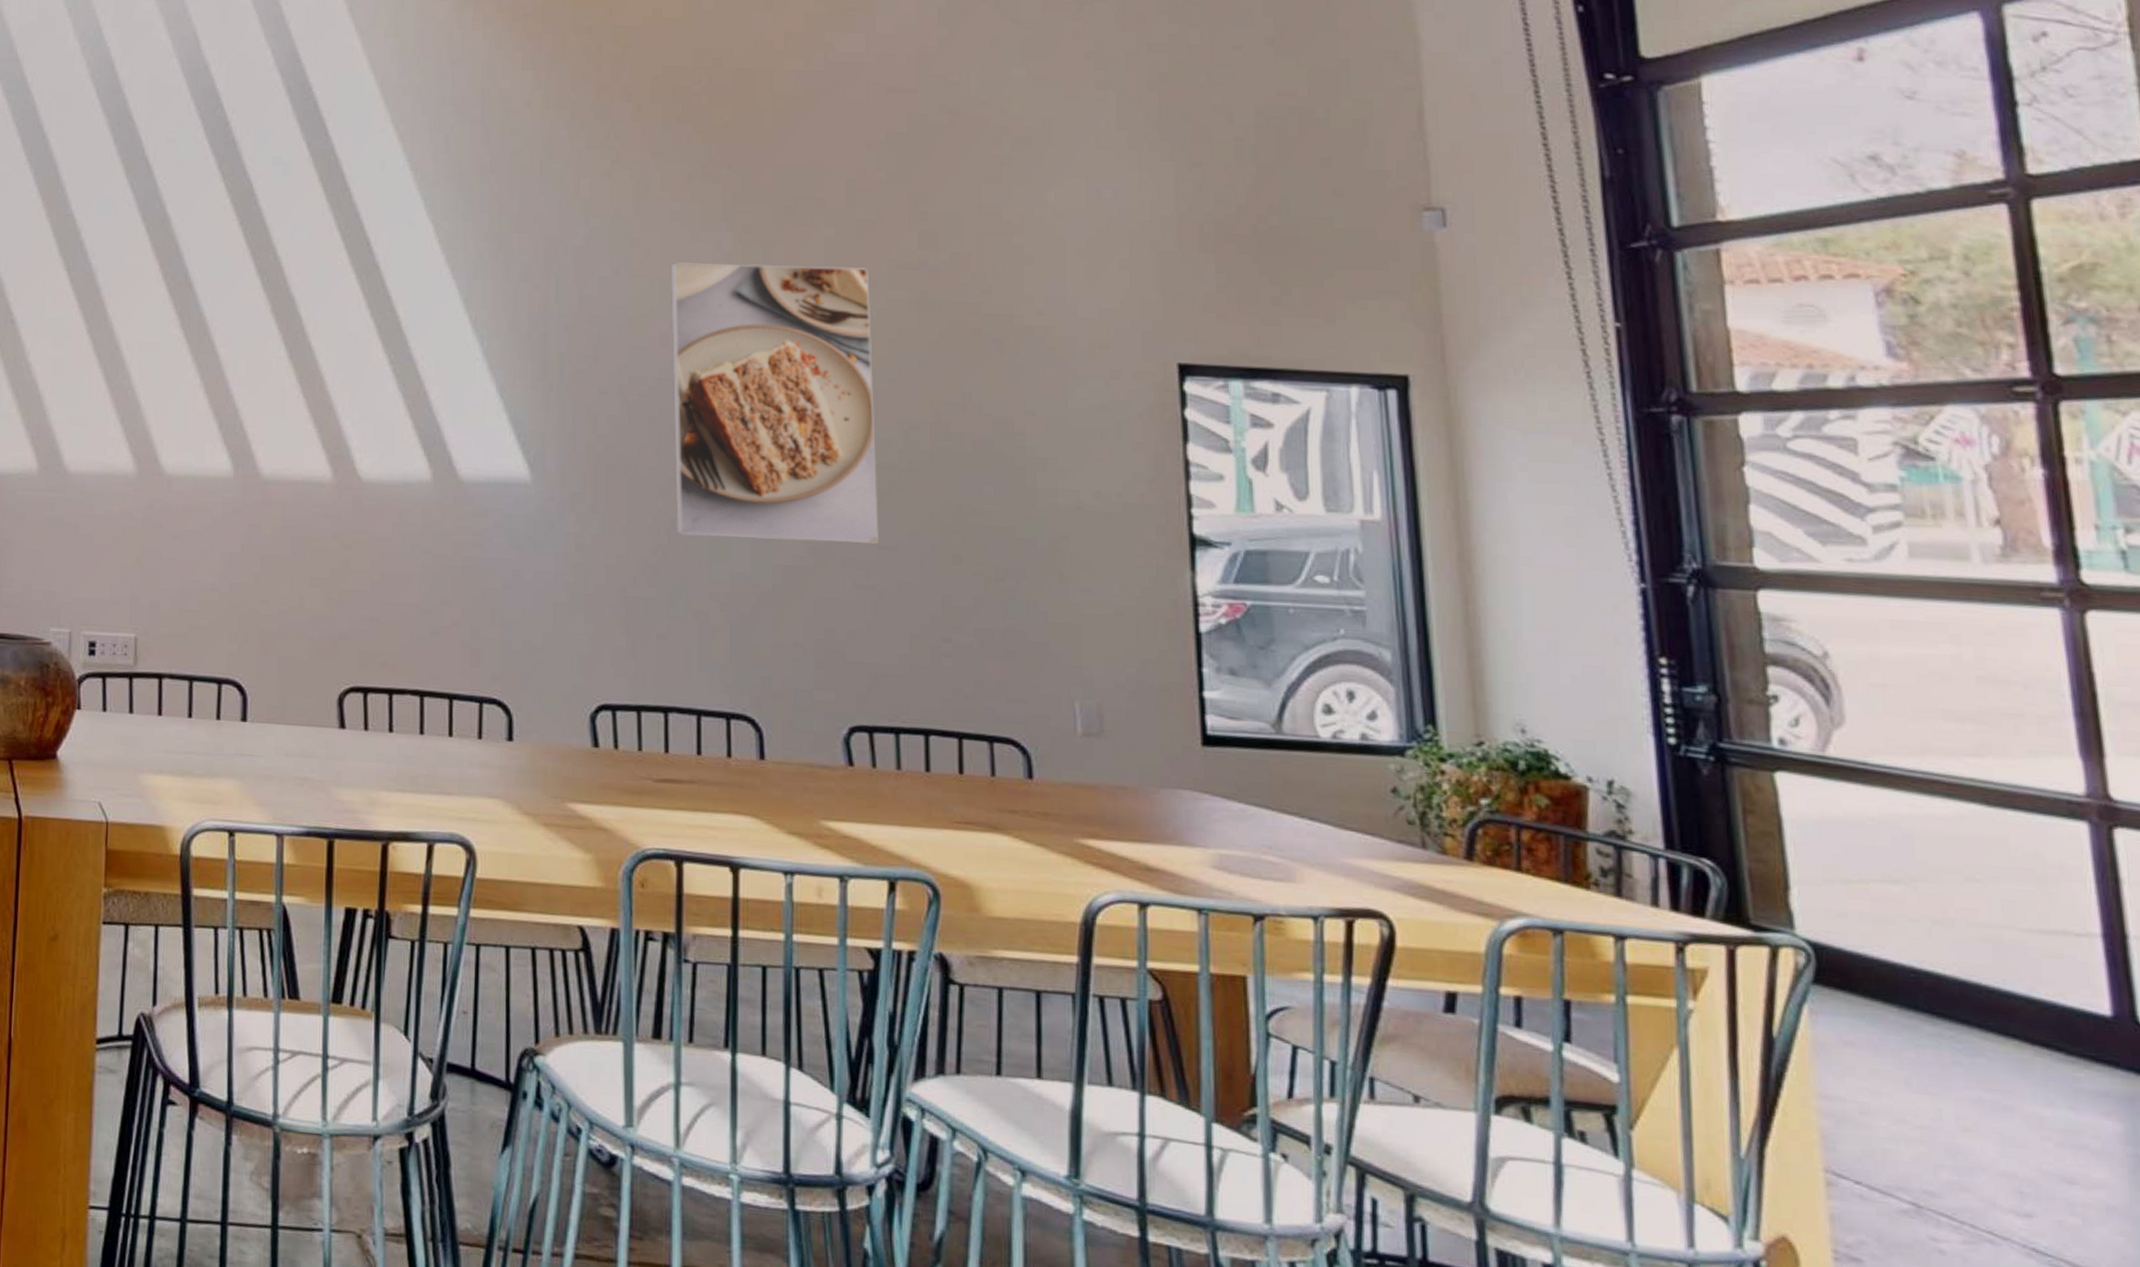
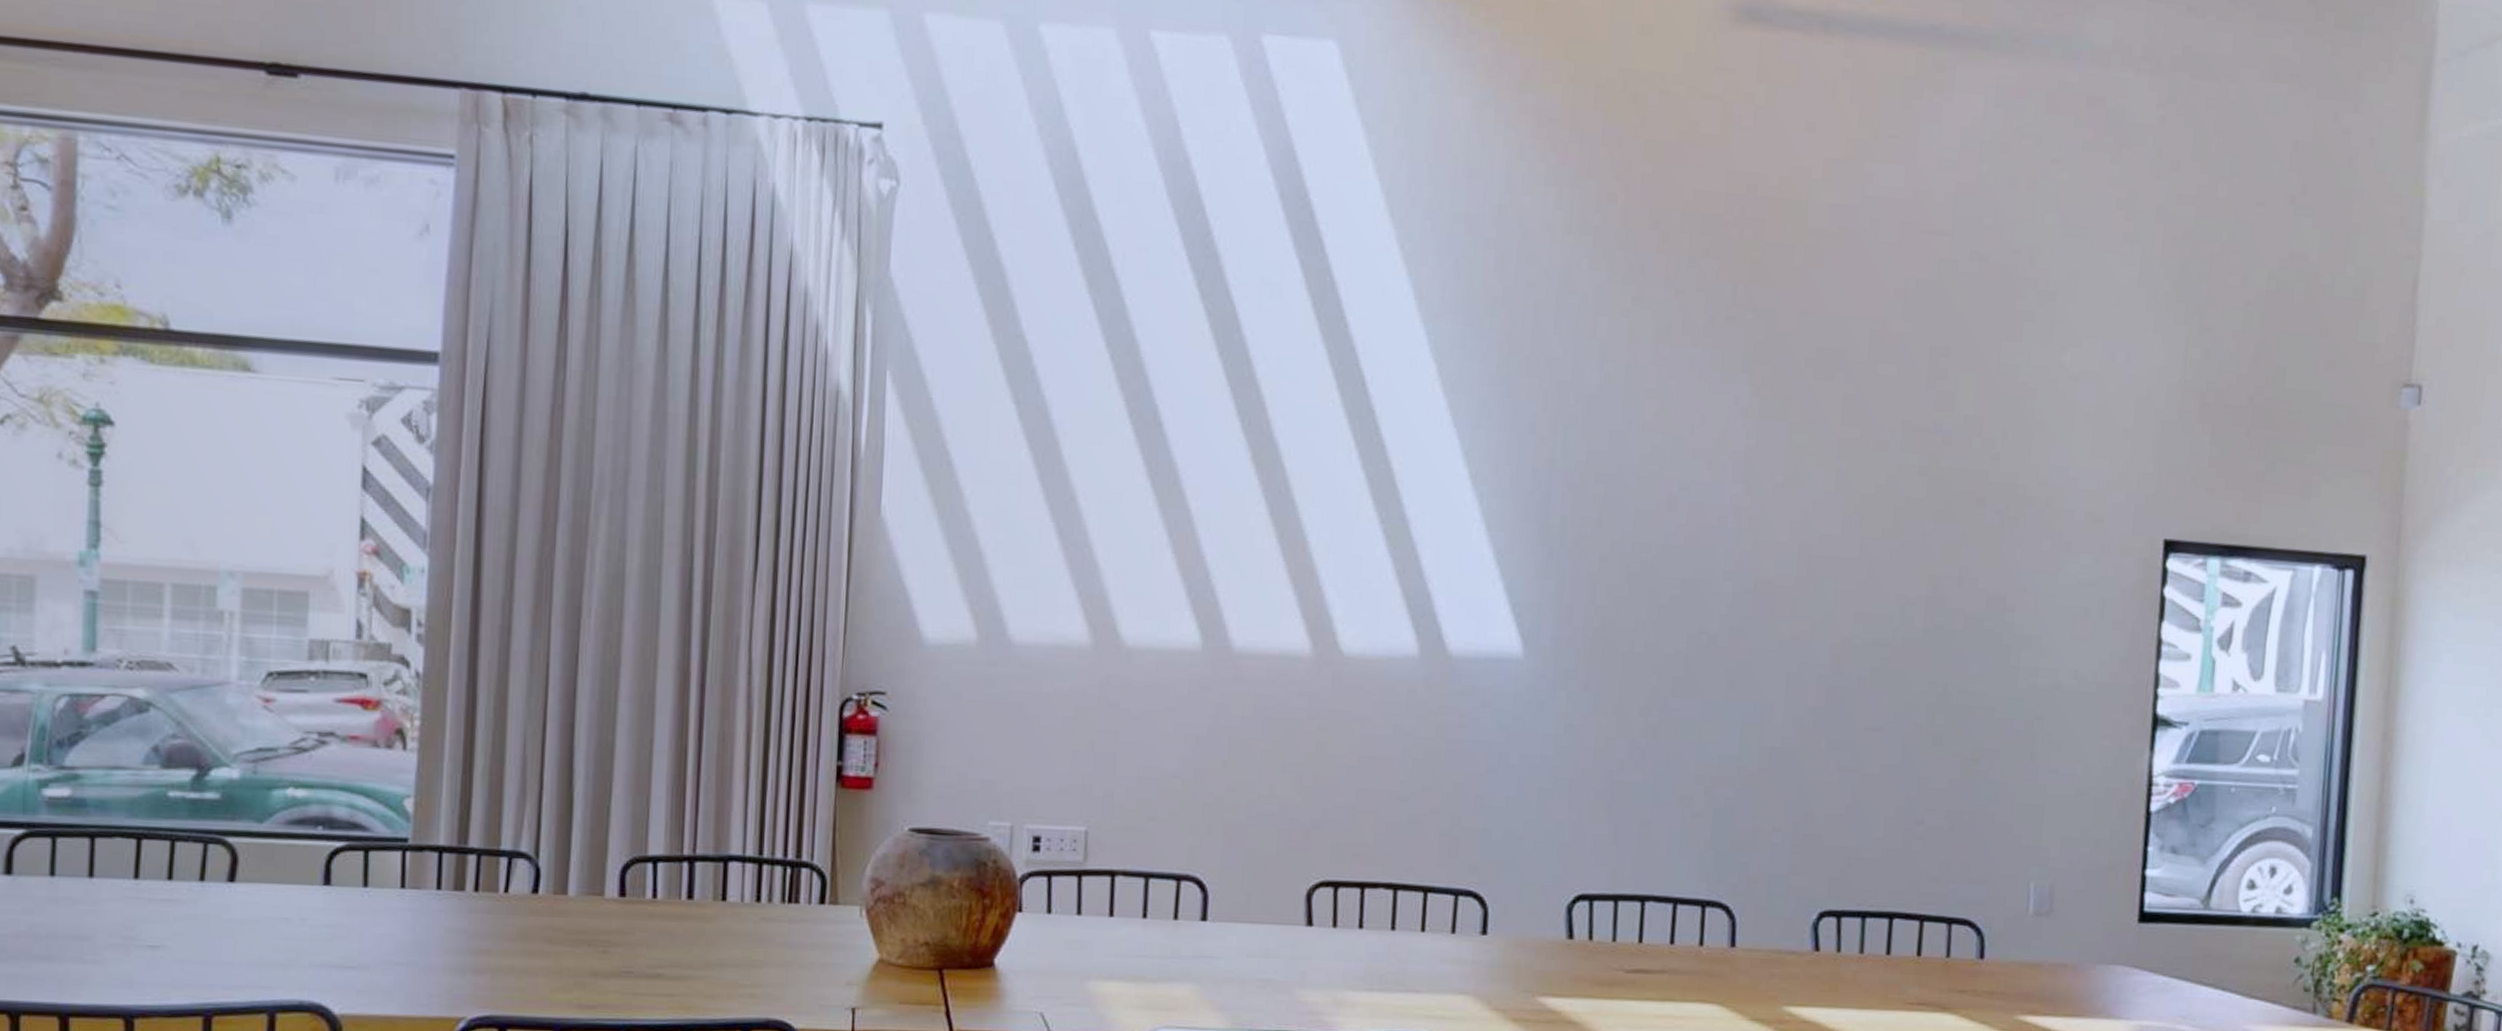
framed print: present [670,262,879,544] -> none [1668,416,1884,725]

